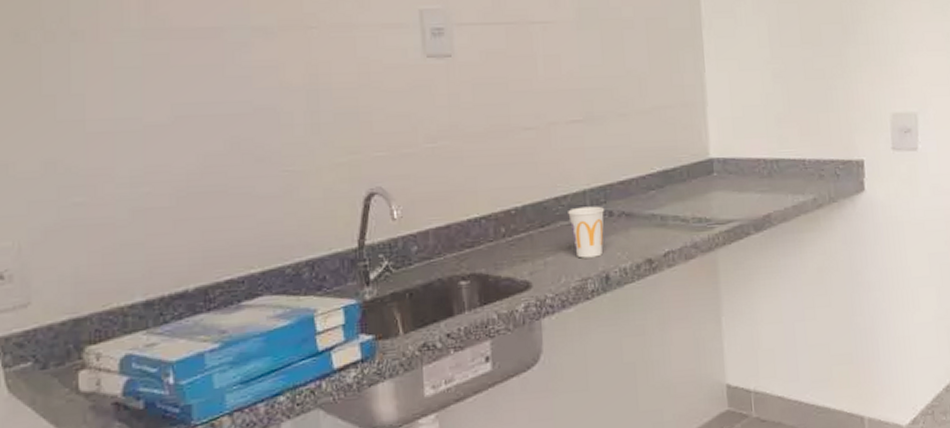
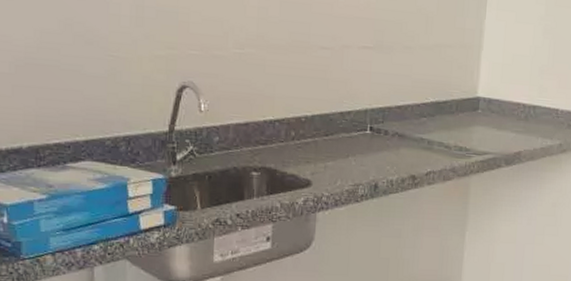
cup: present [568,206,605,258] -> none [350,123,382,168]

